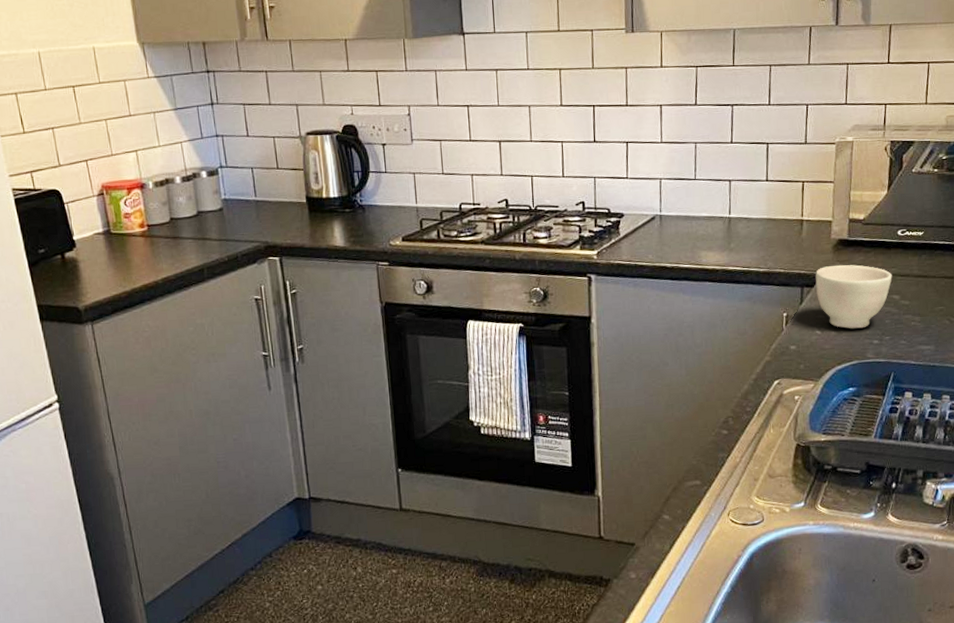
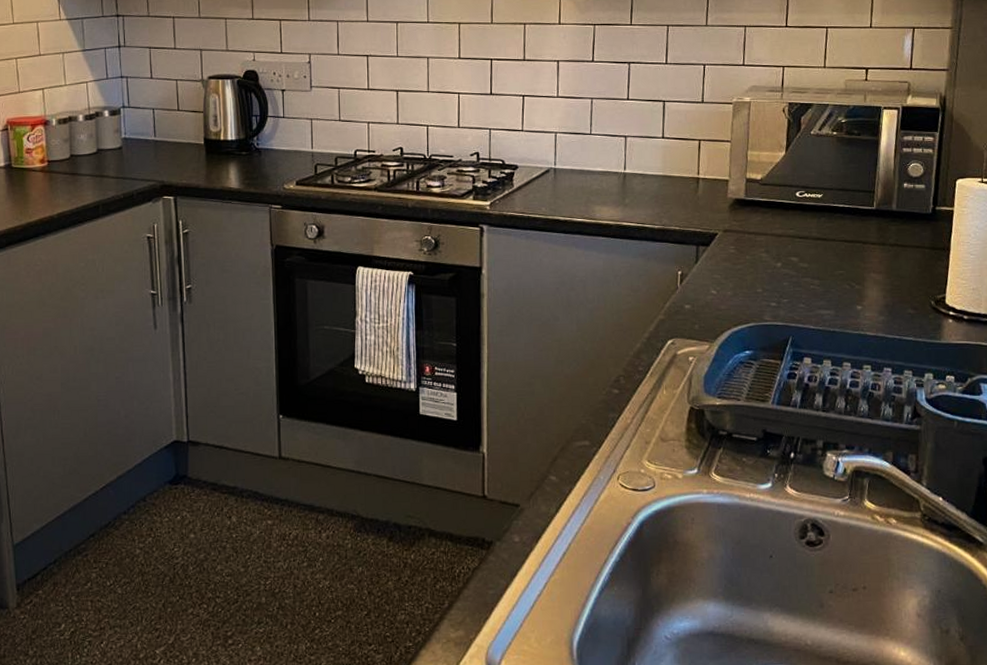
bowl: present [816,264,892,329] -> none [712,224,791,290]

